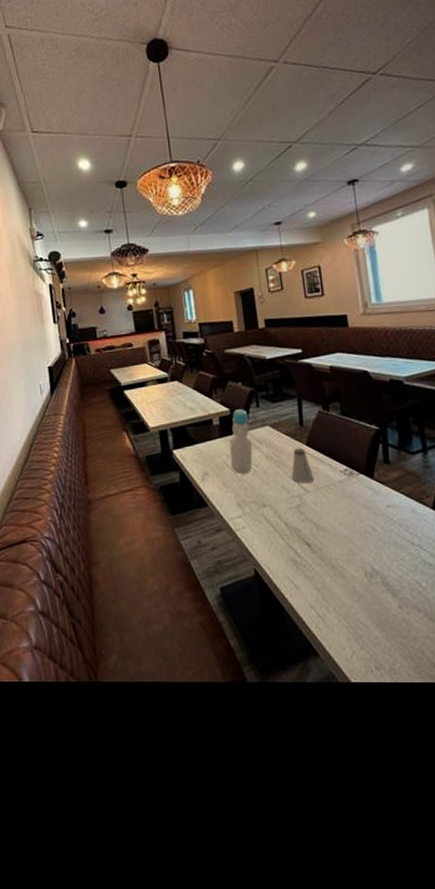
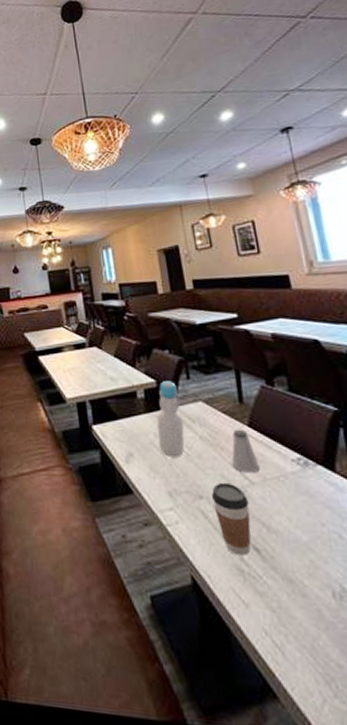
coffee cup: none [274,492,305,550] -> present [212,482,252,556]

